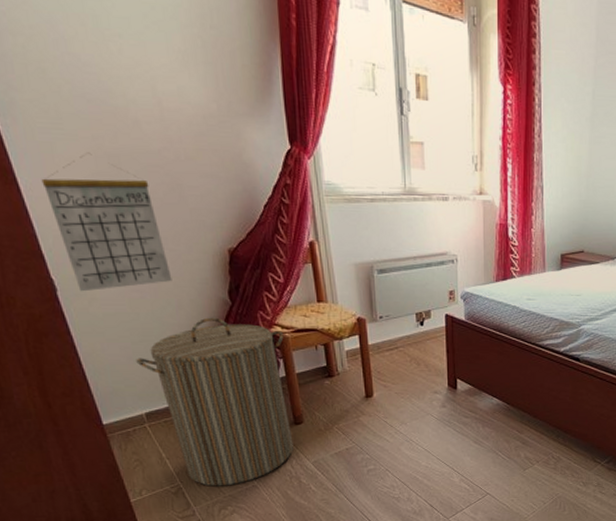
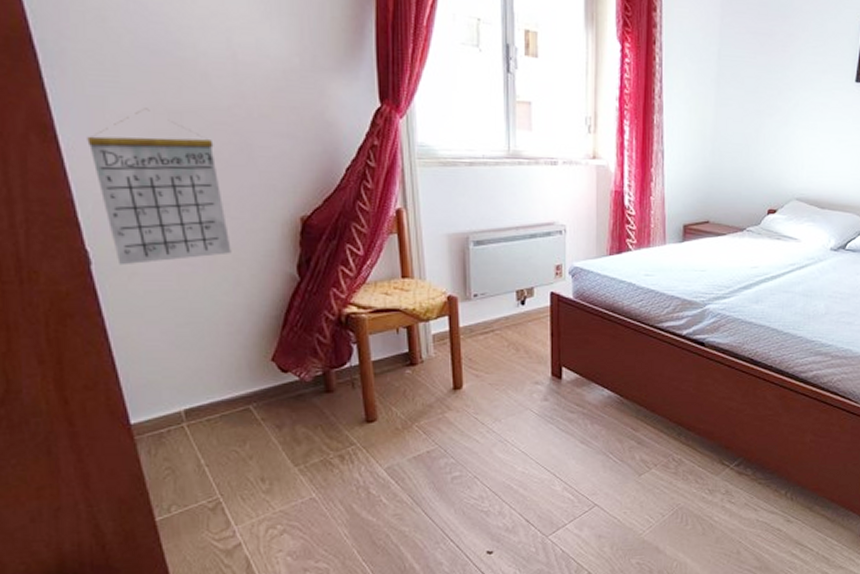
laundry hamper: present [136,317,294,487] -> none [179,295,363,500]

